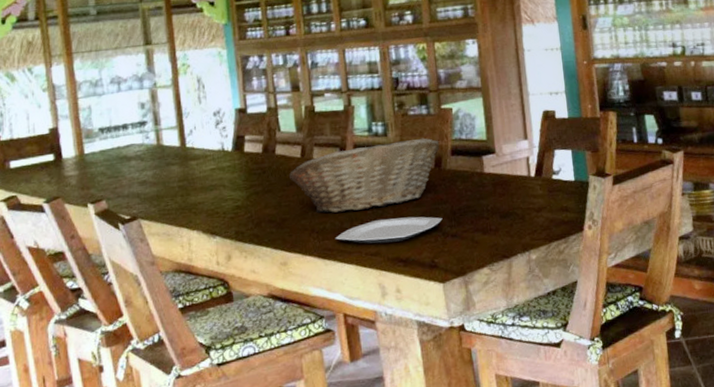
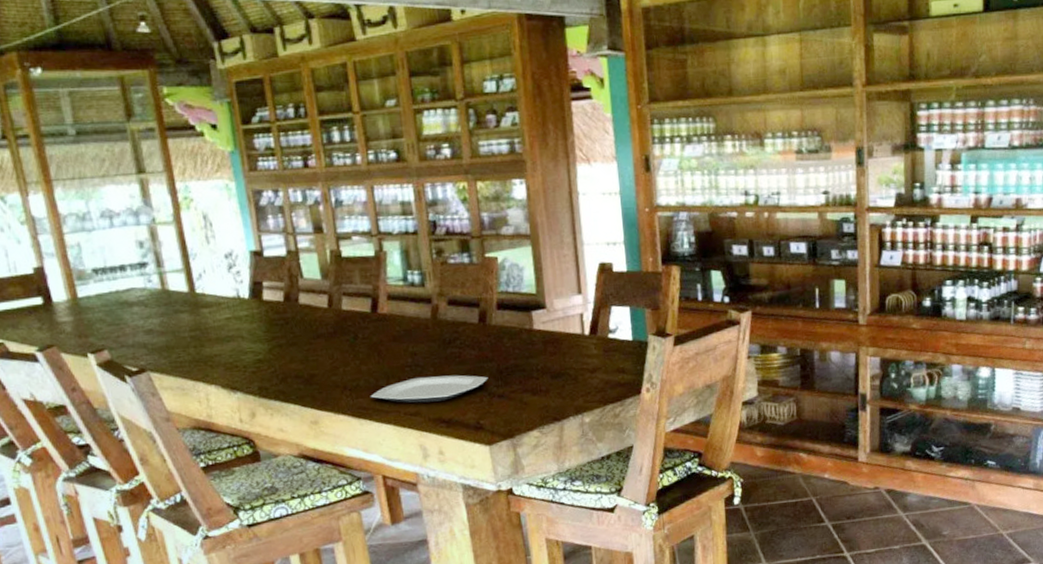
fruit basket: present [288,138,440,213] -> none [315,289,484,369]

